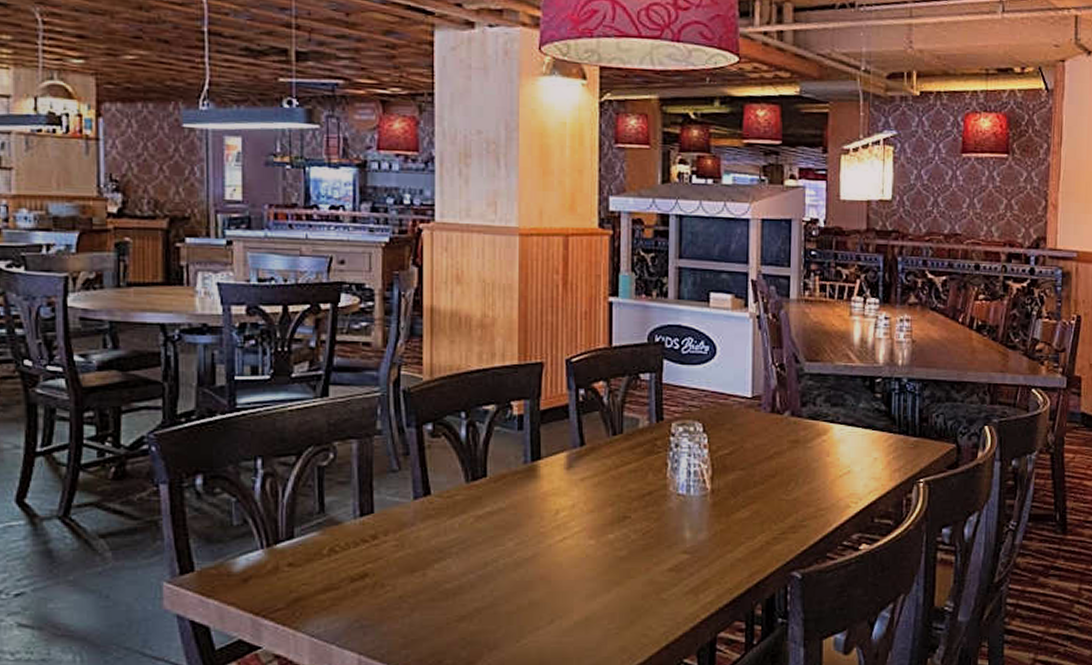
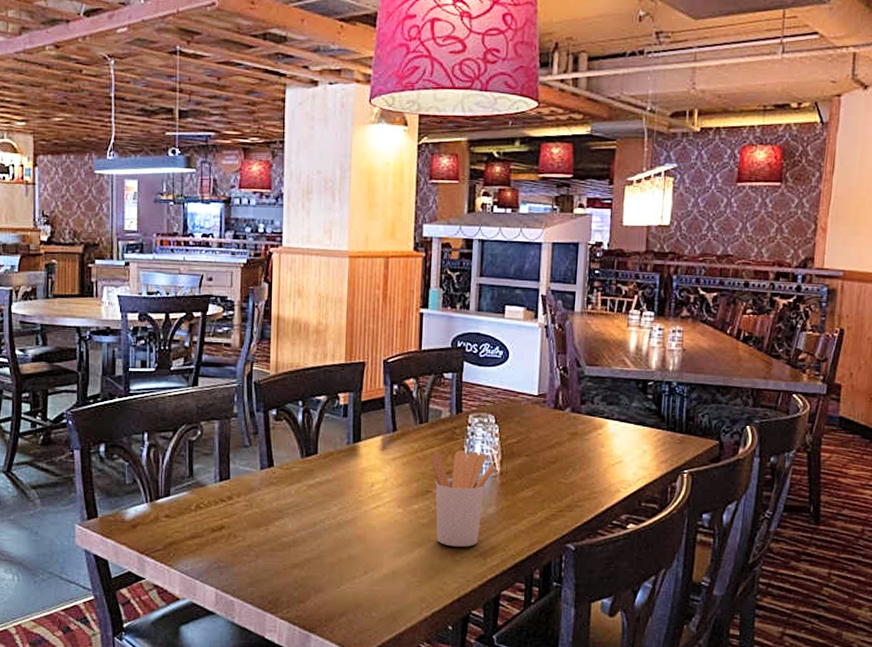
utensil holder: none [627,465,705,583] -> present [431,450,496,547]

